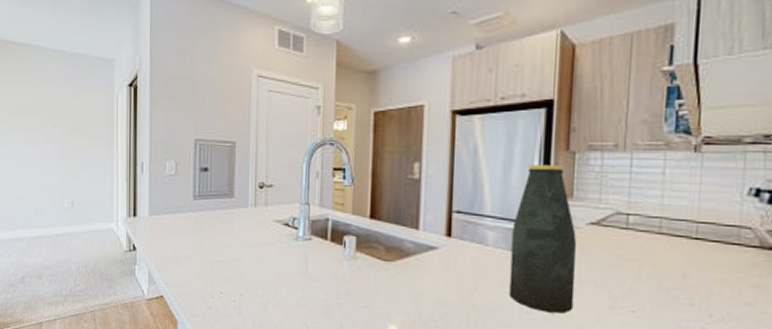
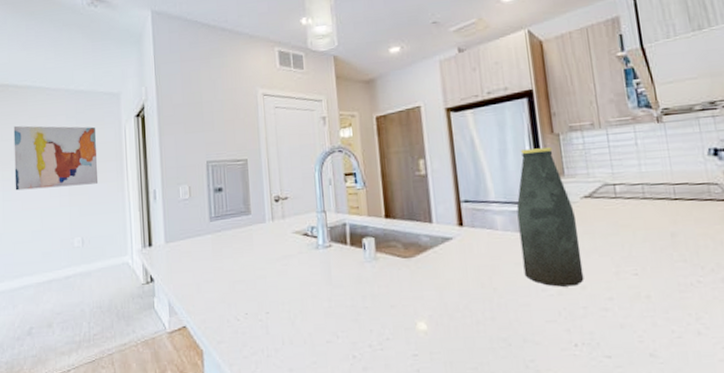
wall art: none [12,83,90,149] -> present [13,125,99,191]

